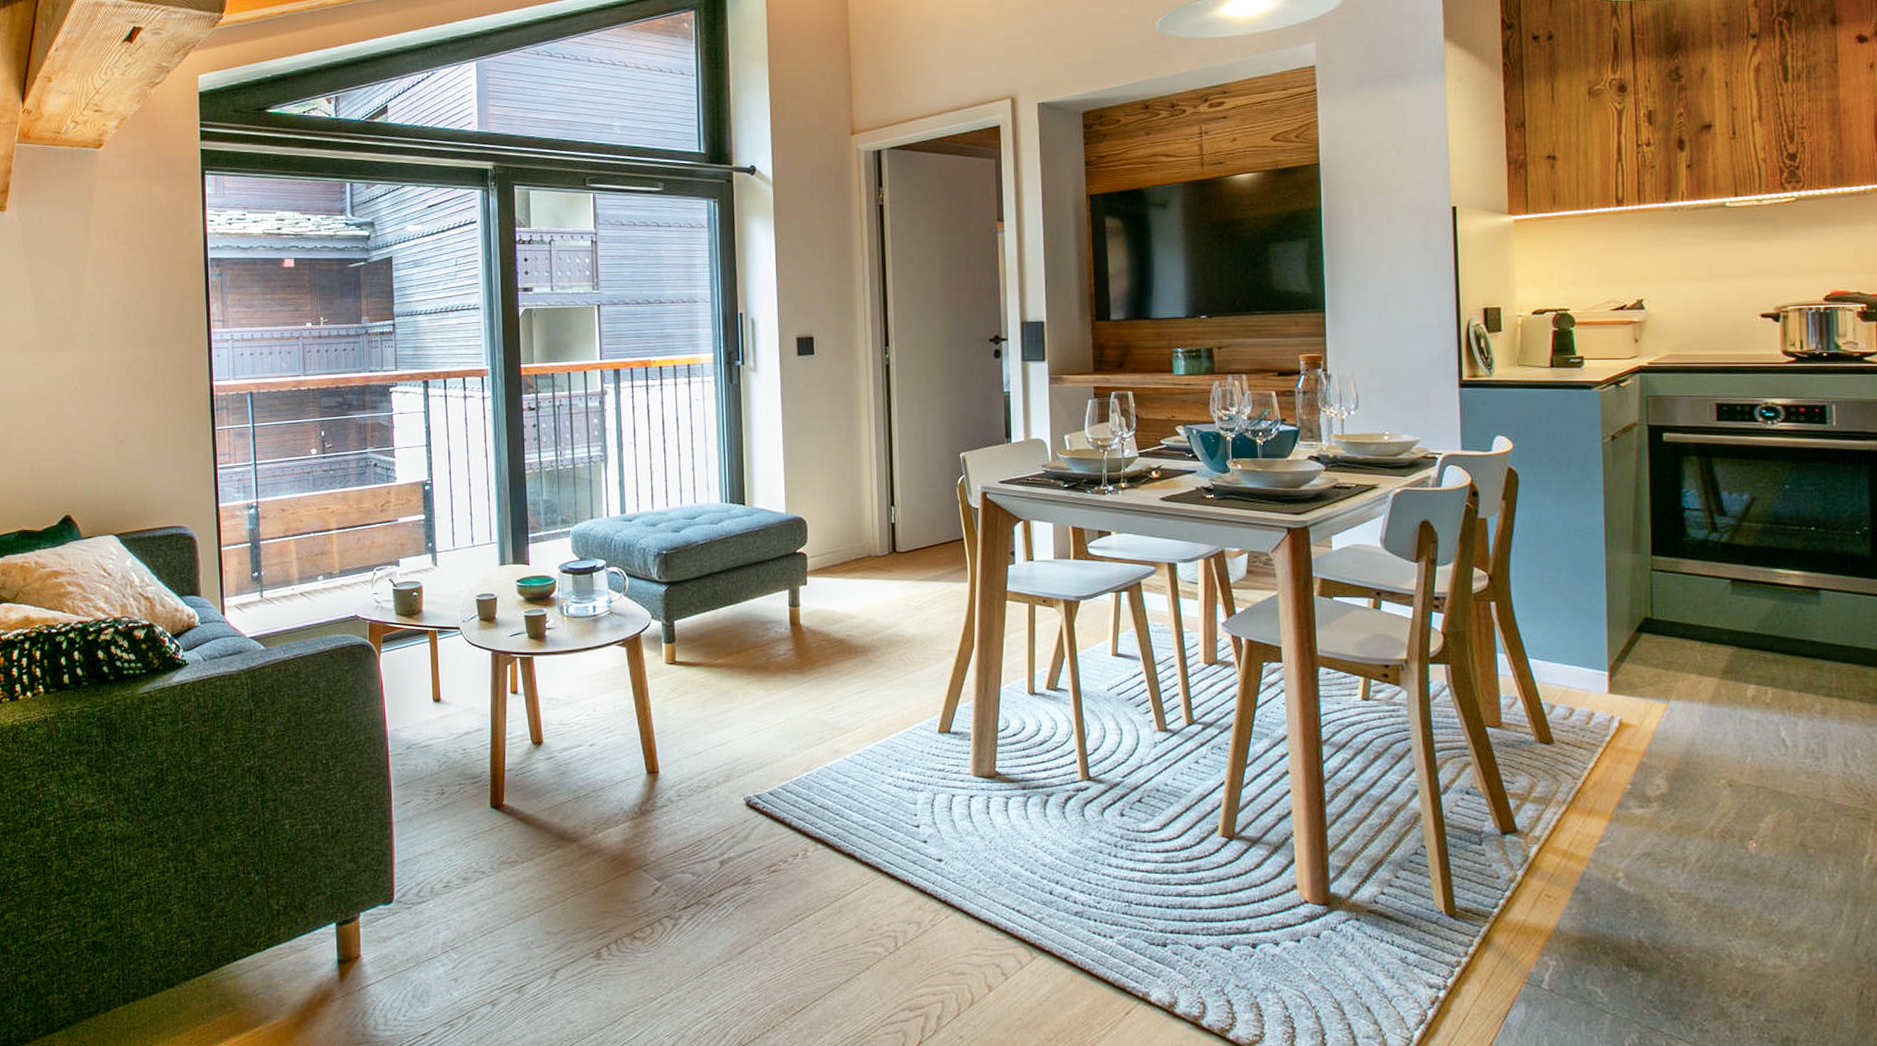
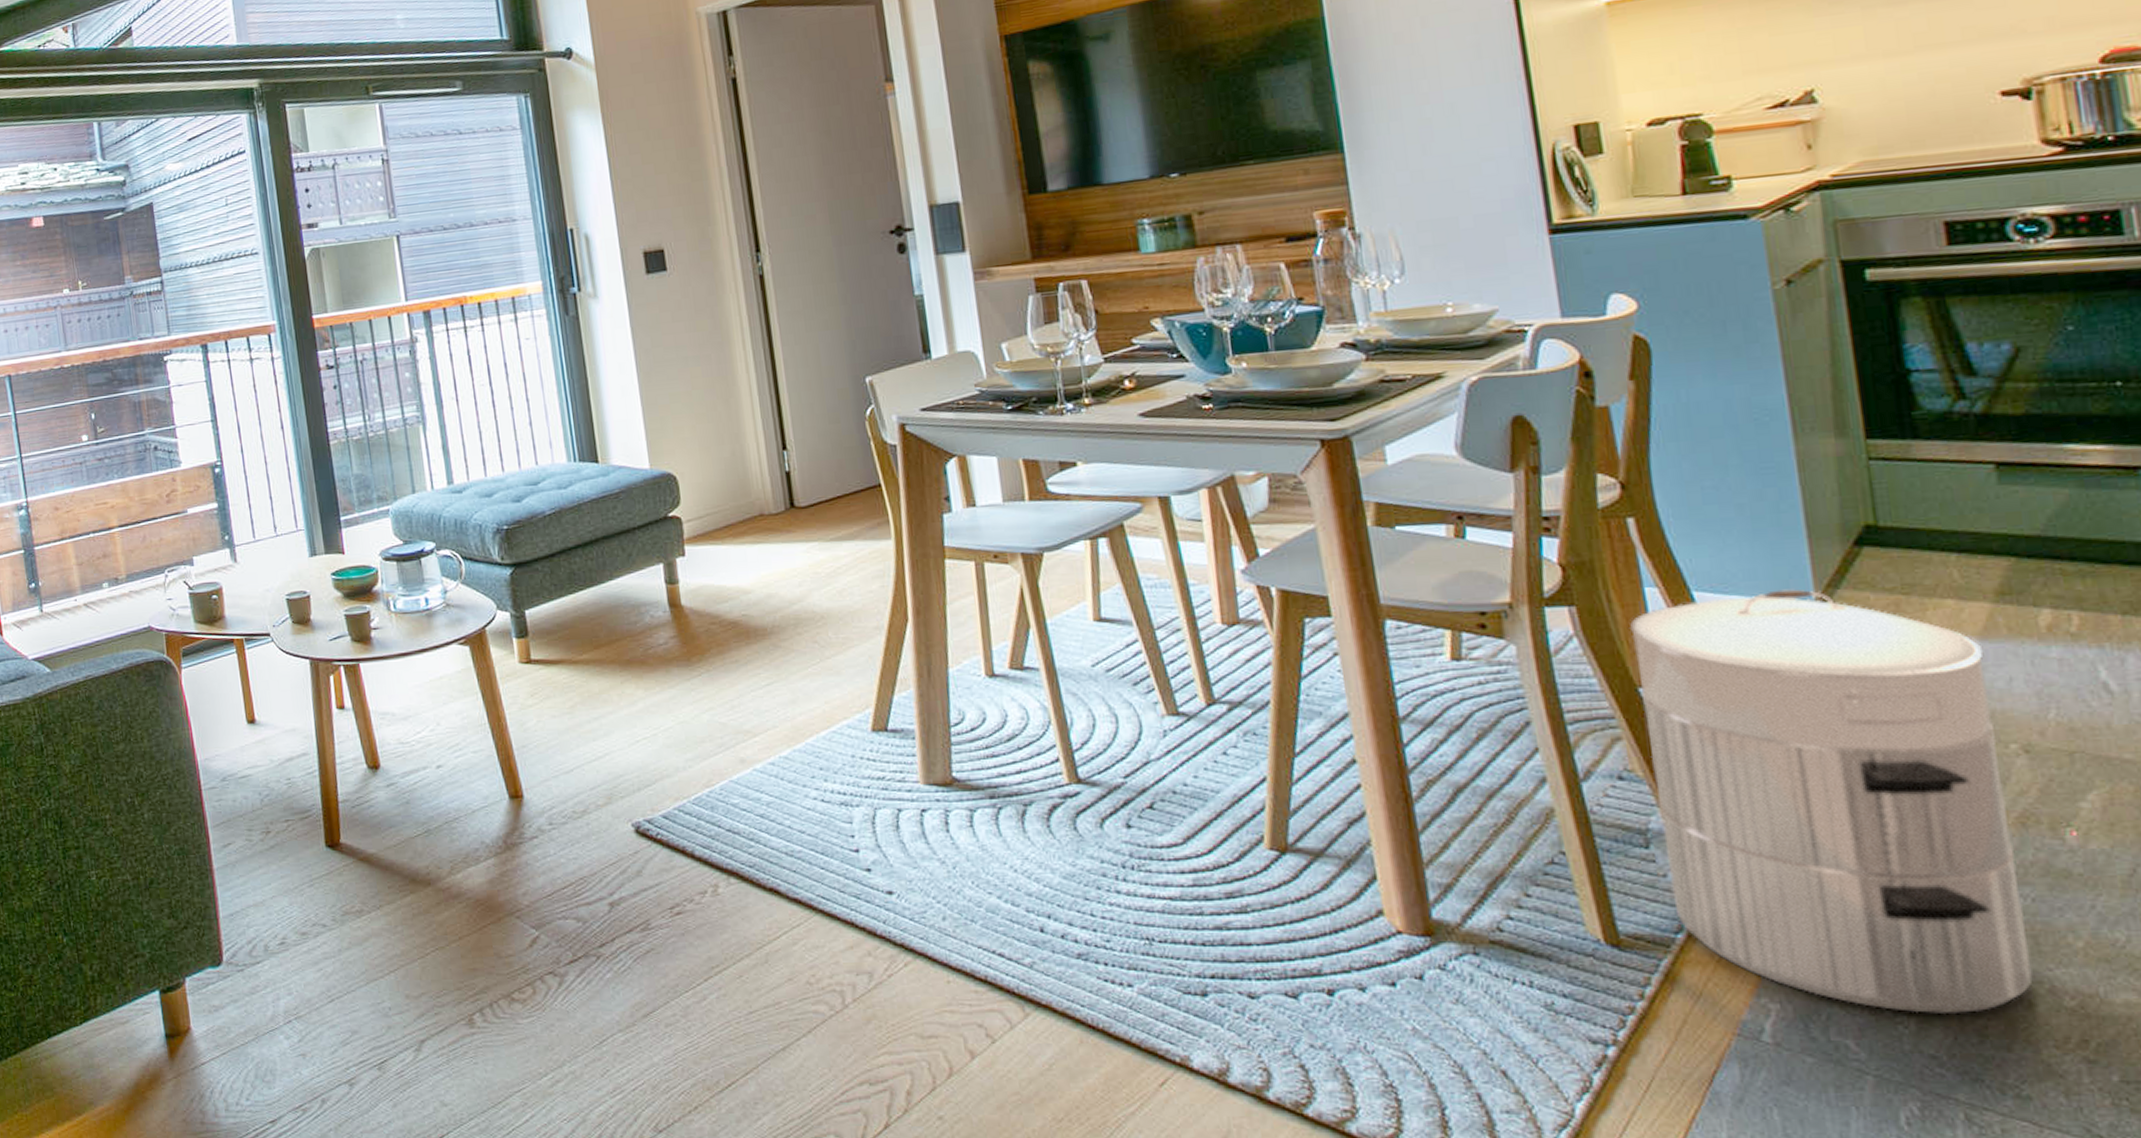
waste bin: none [1484,661,1718,970] -> present [1629,589,2033,1013]

